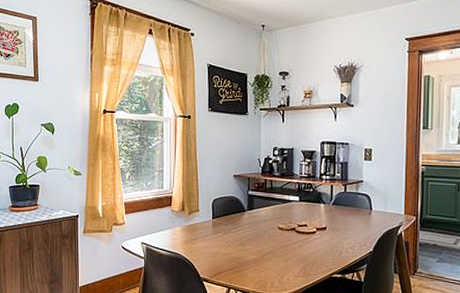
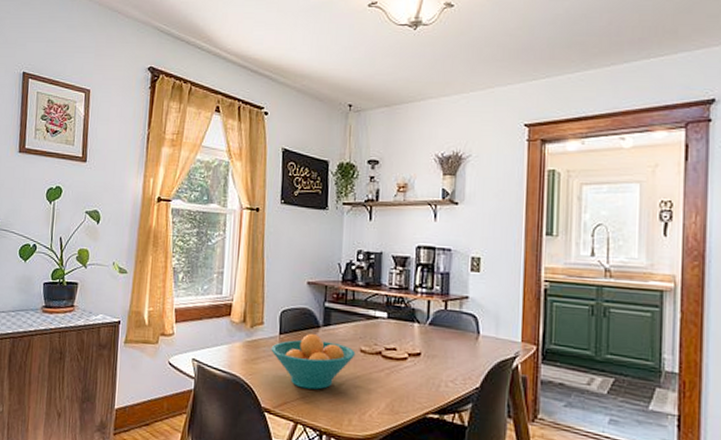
fruit bowl: none [206,216,275,261] -> present [271,333,356,390]

